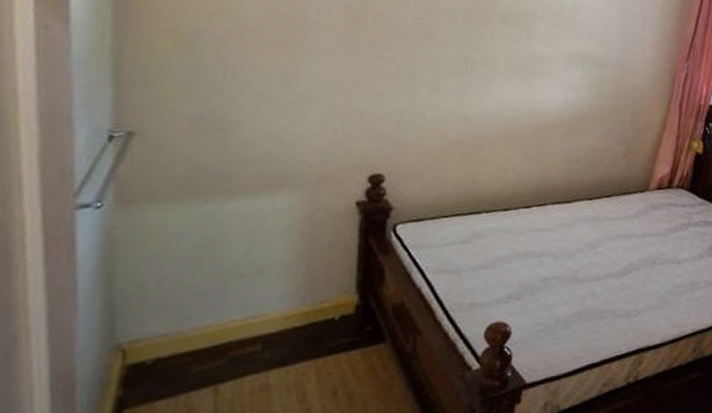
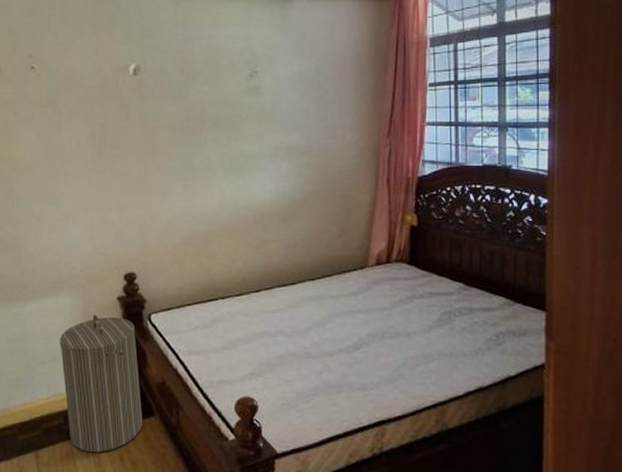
laundry hamper: none [267,220,375,386] -> present [59,314,143,453]

